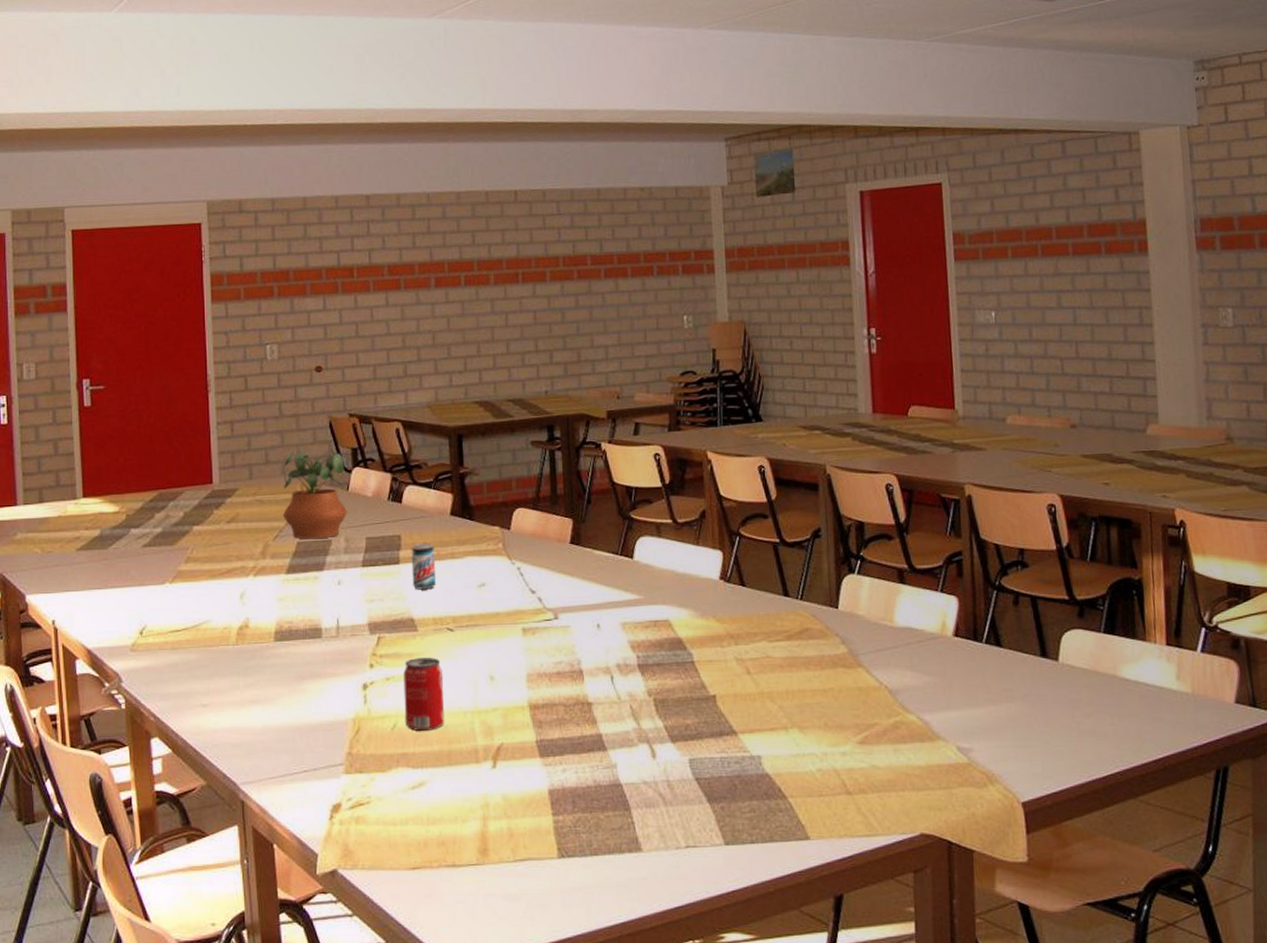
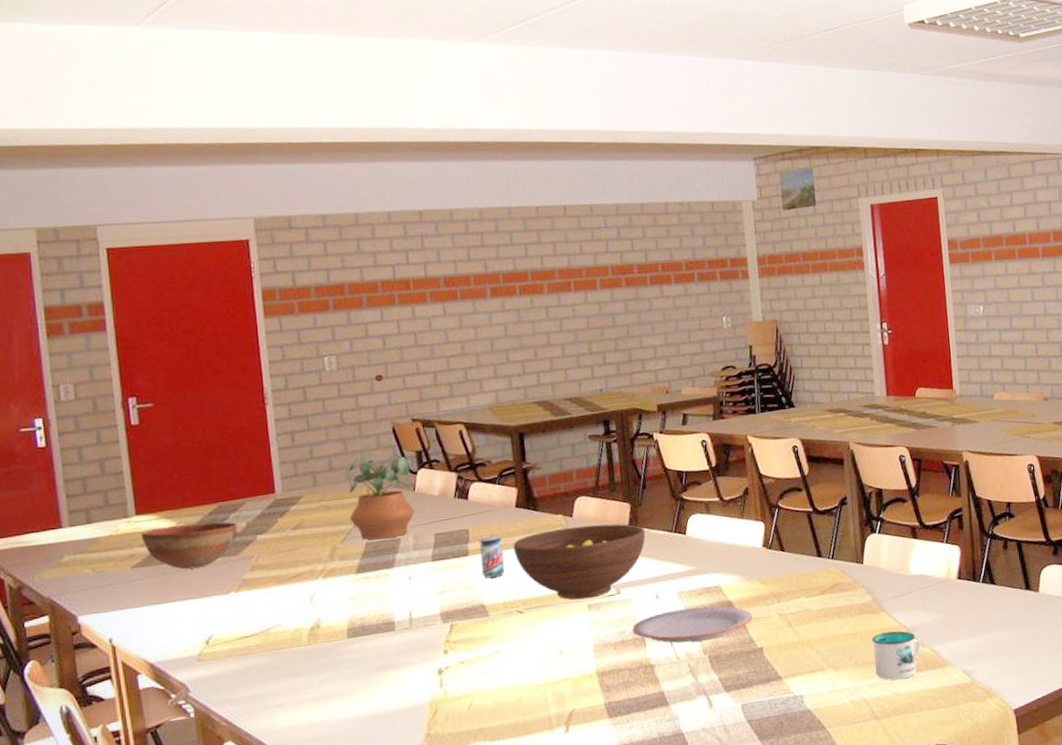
bowl: none [86,510,177,556] -> present [141,522,240,570]
beverage can: present [403,658,445,731] -> none [477,639,519,707]
fruit bowl: none [446,540,588,622] -> present [513,524,645,600]
plate: none [570,642,705,681] -> present [632,606,753,643]
mug: none [846,692,906,750] -> present [872,631,921,680]

